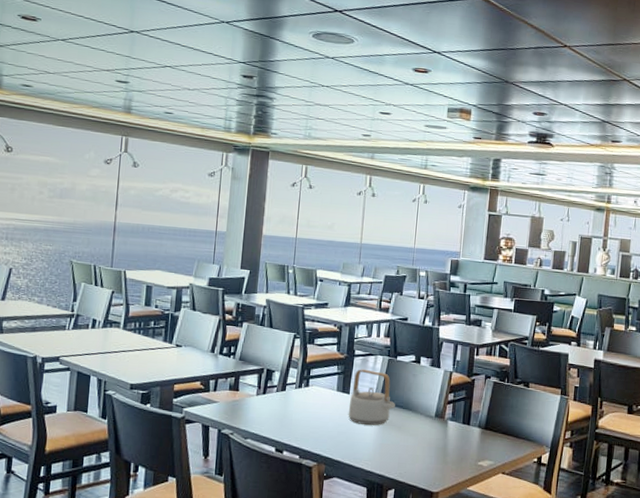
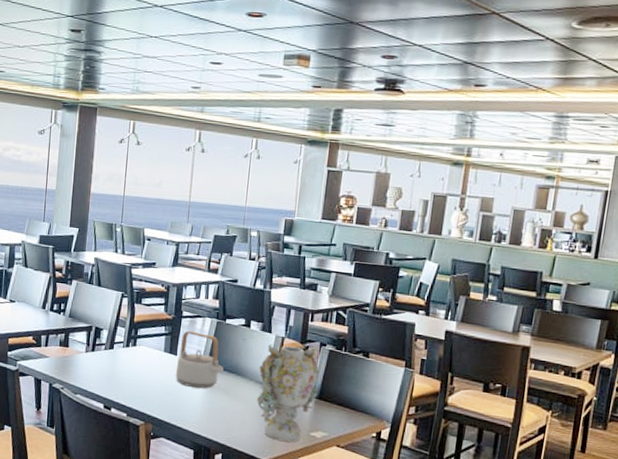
vase: none [427,378,485,472] -> present [257,343,320,442]

